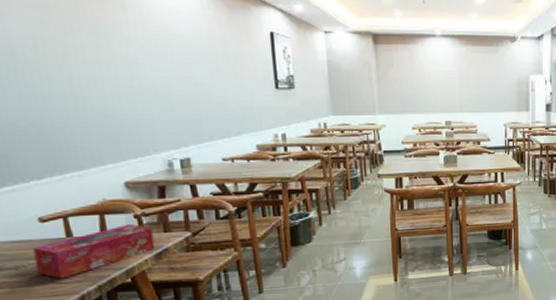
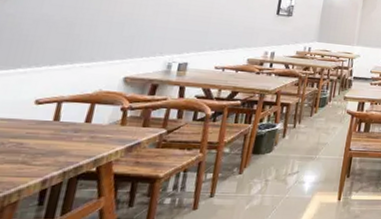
tissue box: present [32,223,156,279] -> none [12,115,134,160]

